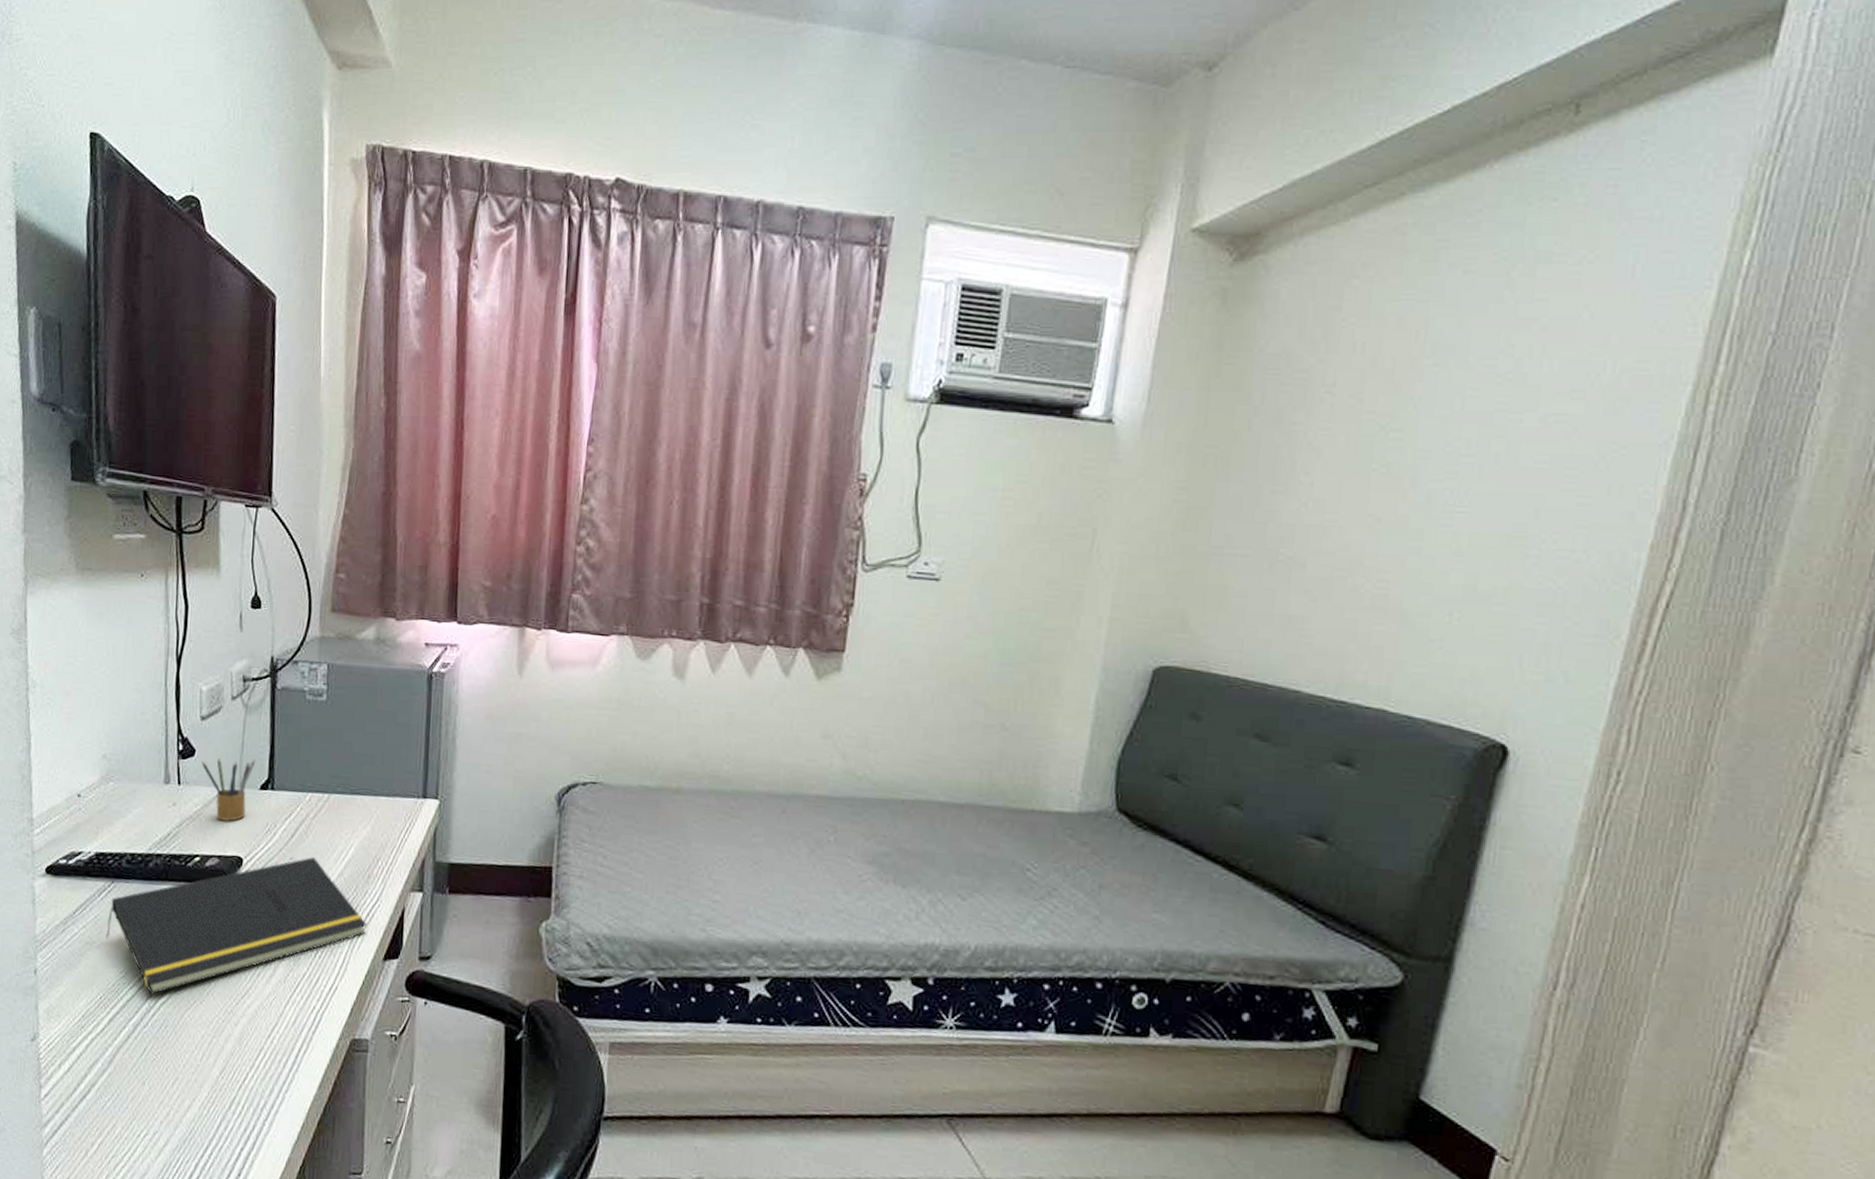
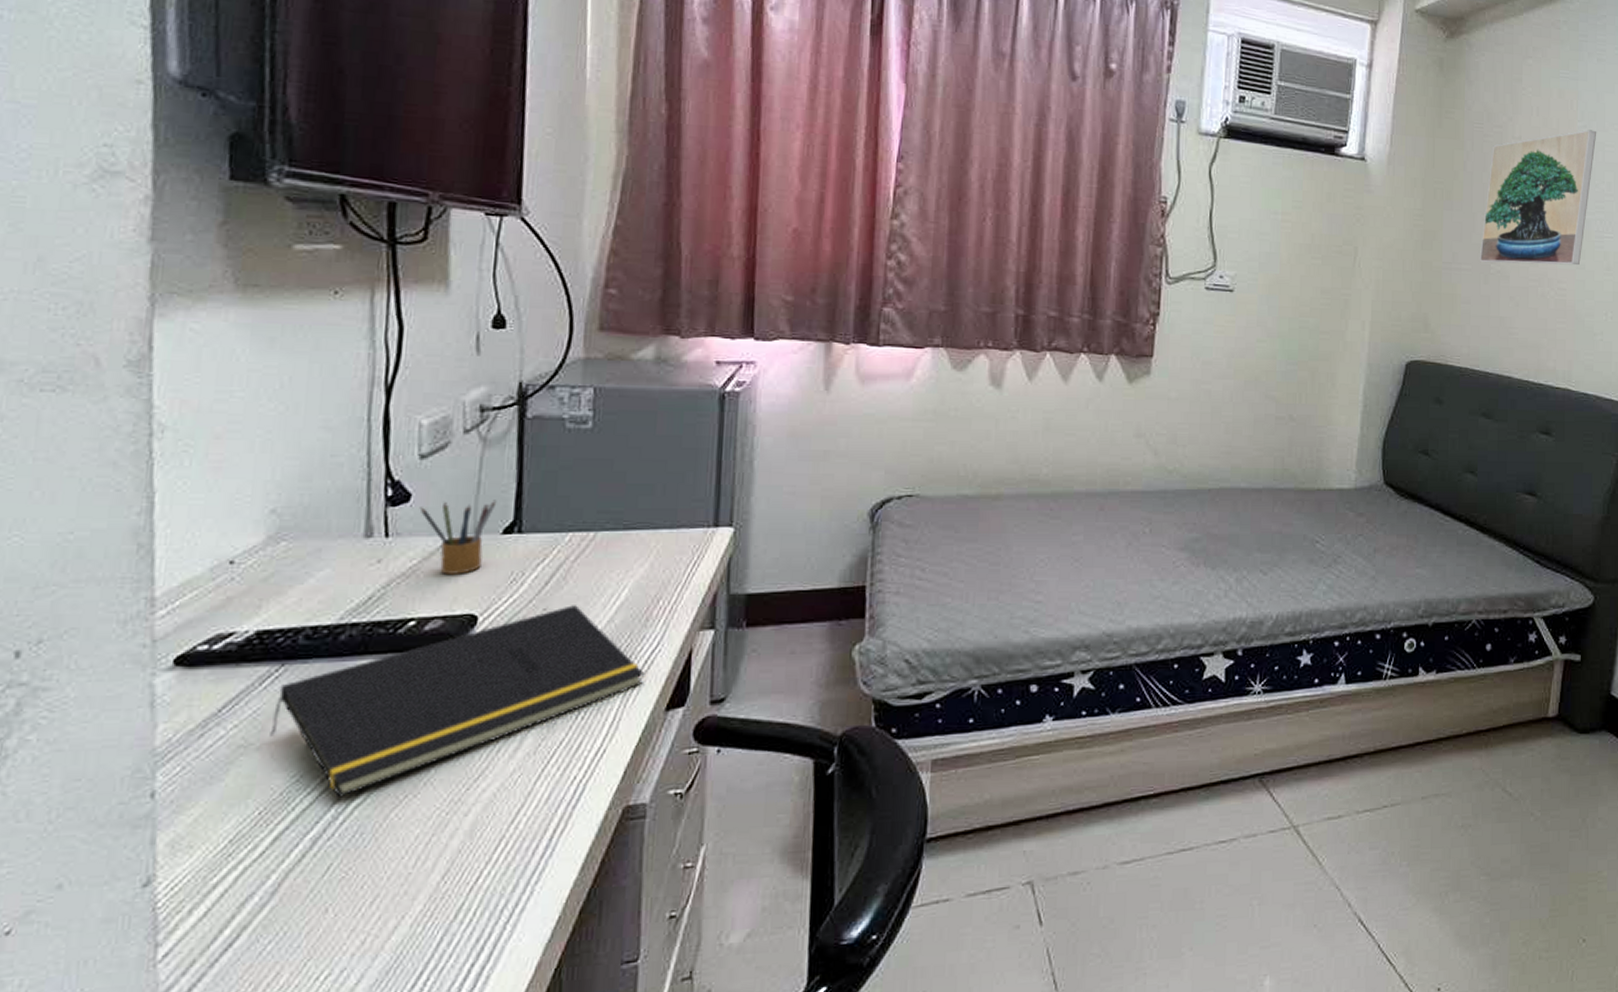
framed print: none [1262,368,1455,550] -> present [1479,129,1597,266]

